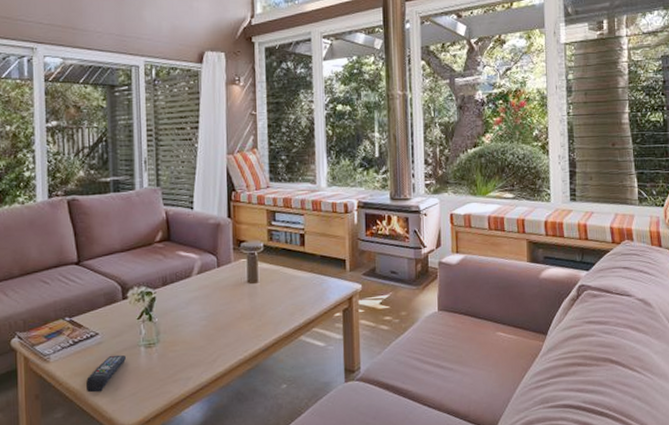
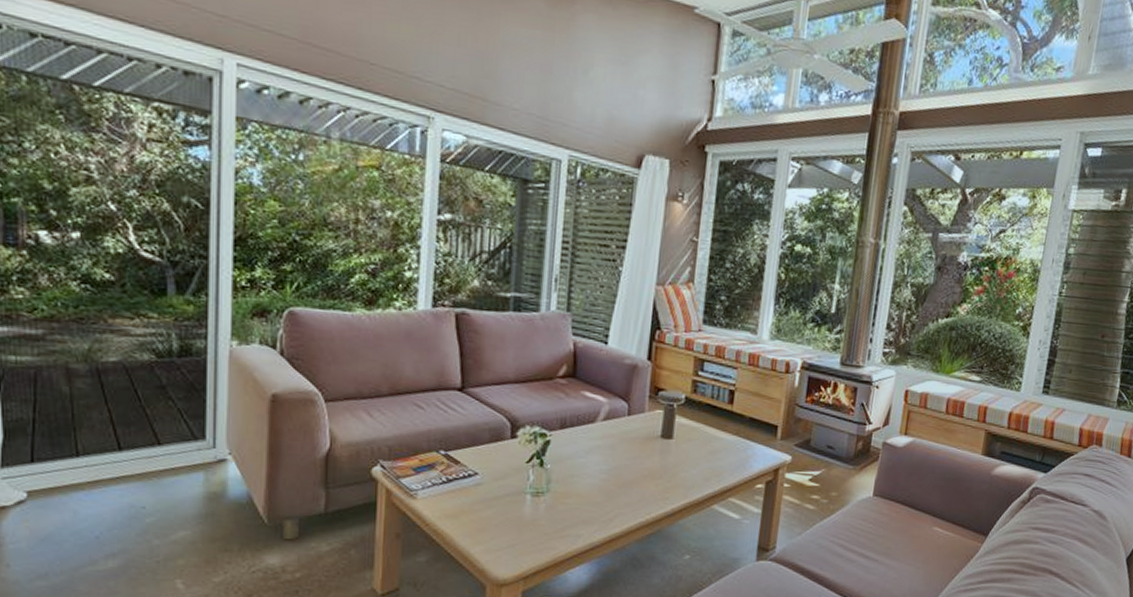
remote control: present [85,354,126,393] -> none [456,499,508,539]

